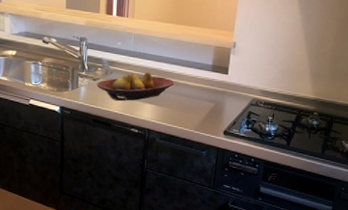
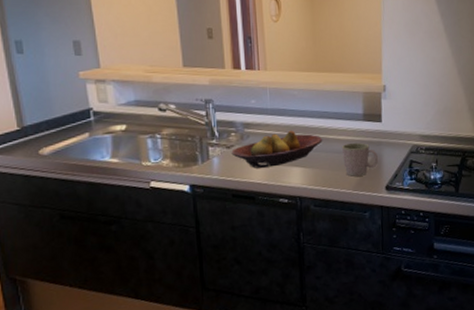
mug: none [189,89,220,119] -> present [341,142,378,177]

